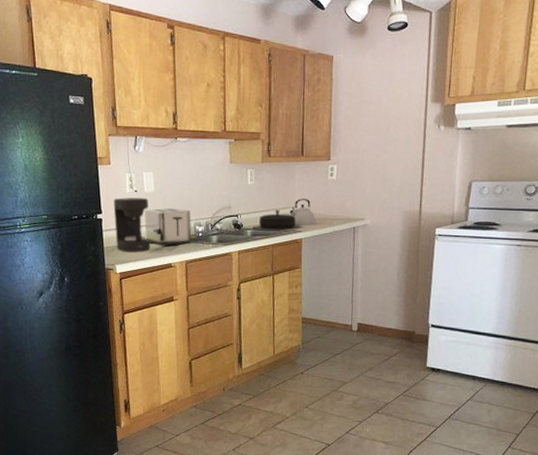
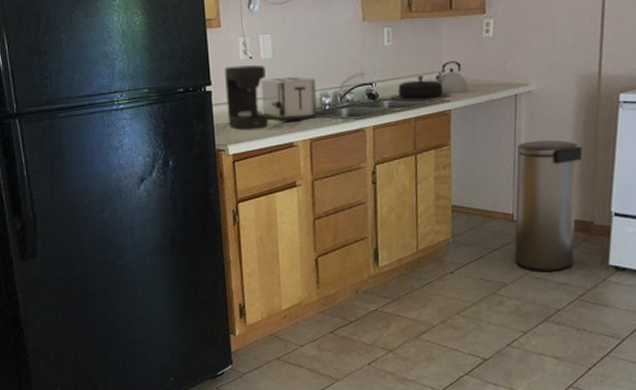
pedal bin: none [351,265,407,373] -> present [513,140,583,273]

